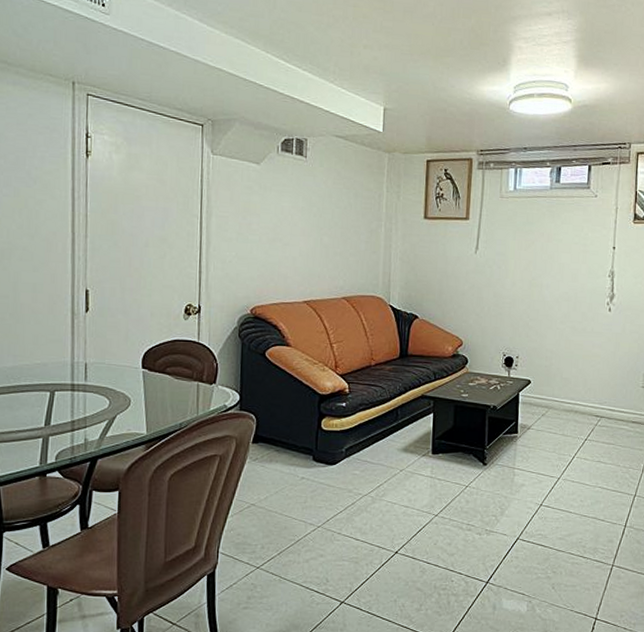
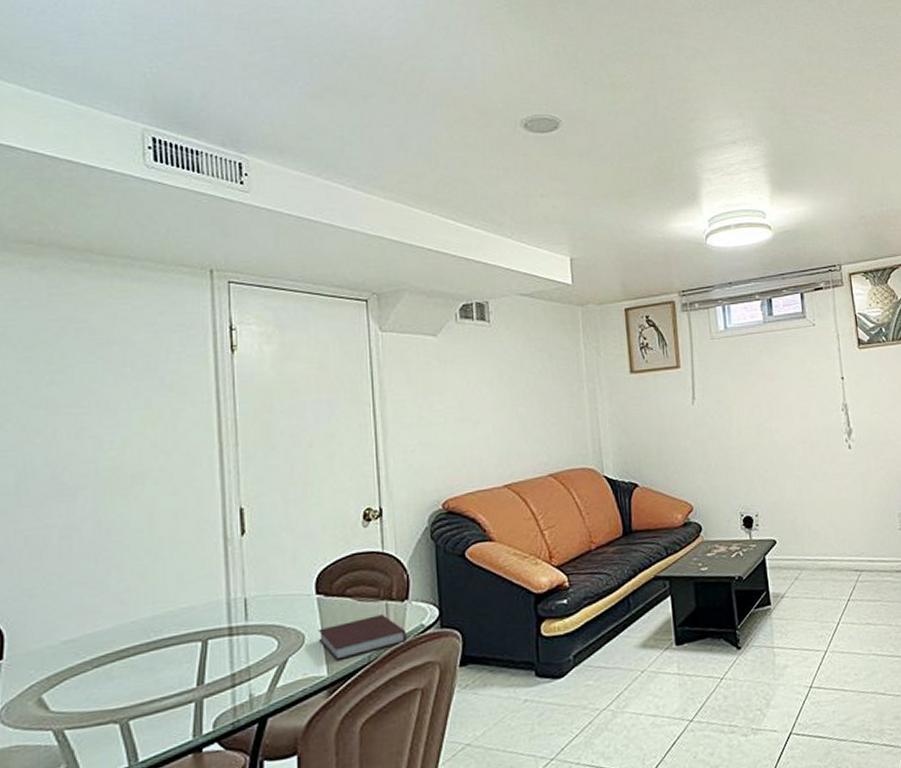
notebook: none [141,392,212,423] -> present [318,614,406,660]

